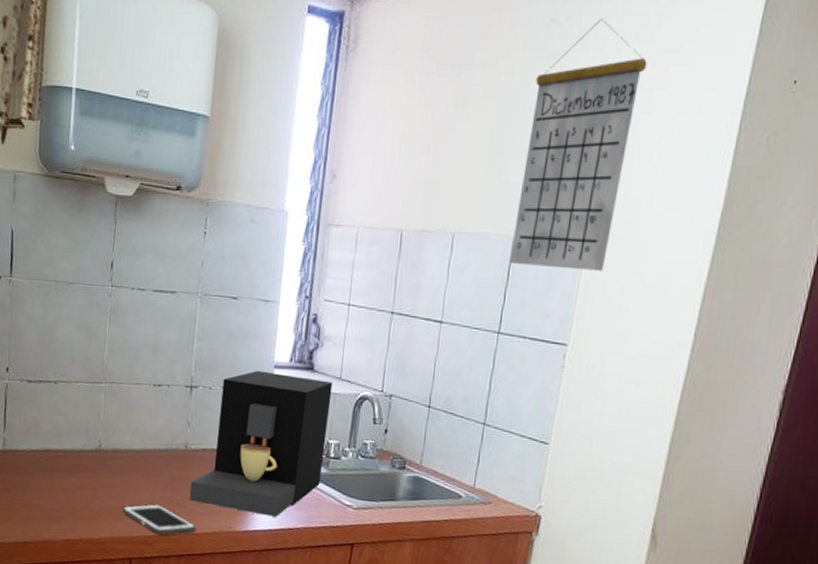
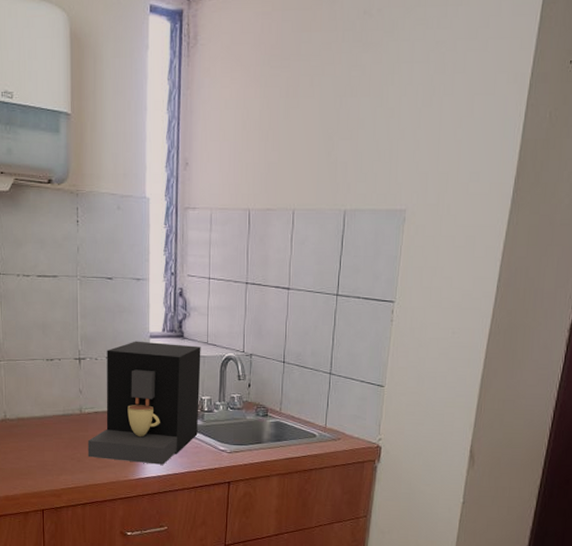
cell phone: present [122,504,196,535] -> none [31,462,97,487]
calendar: present [509,18,647,271] -> none [342,9,448,236]

